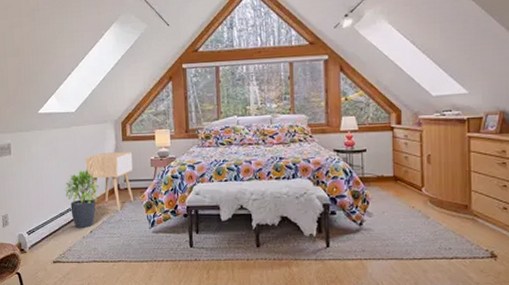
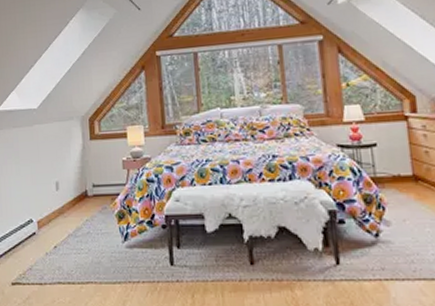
potted plant: present [65,169,99,229] -> none [26,173,65,244]
nightstand: present [84,152,134,212] -> none [48,152,104,223]

